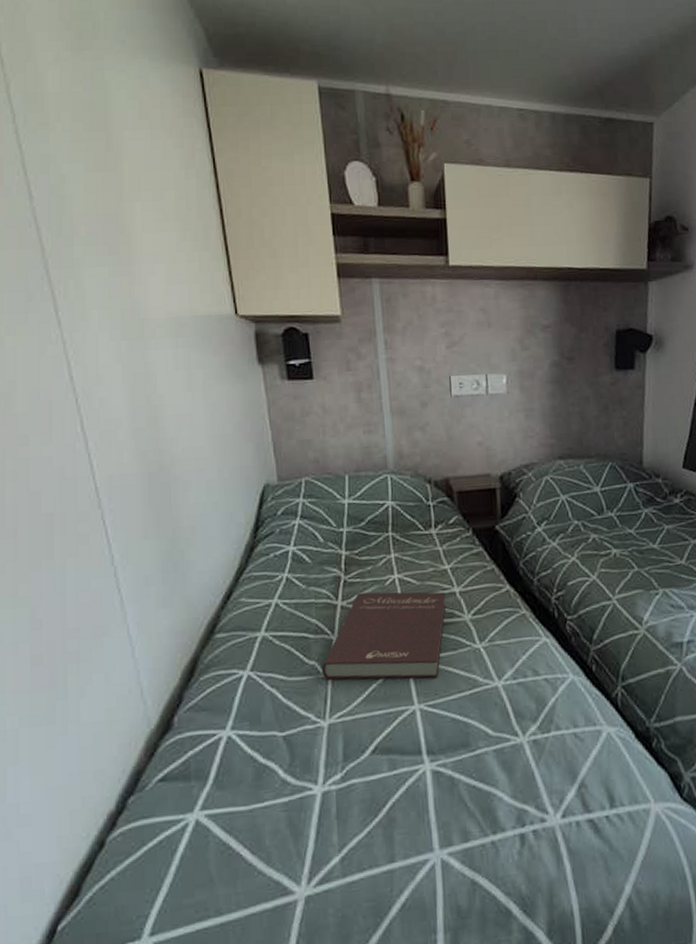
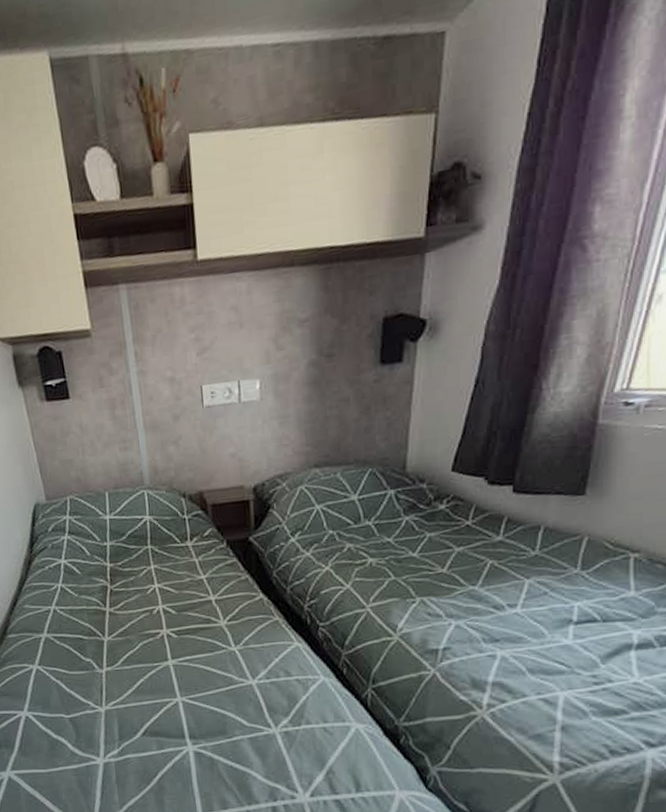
book: present [322,591,446,680] -> none [96,599,203,676]

